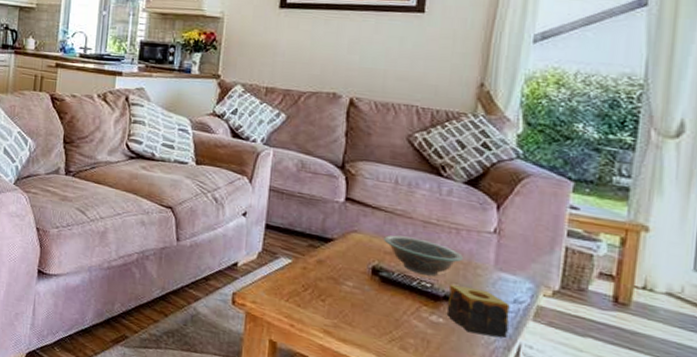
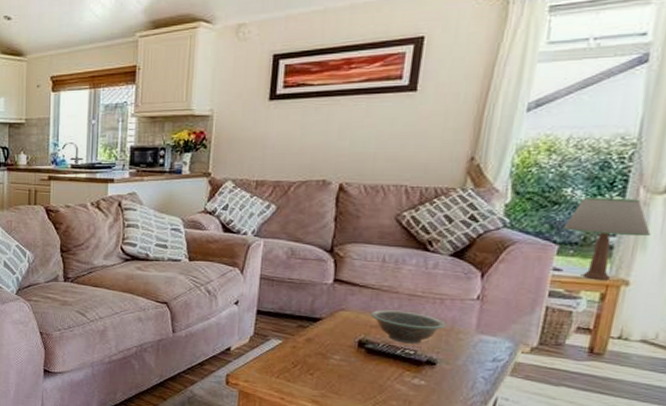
candle: present [446,285,510,339] -> none [427,350,489,394]
table lamp: none [577,134,666,225] -> present [563,195,651,281]

